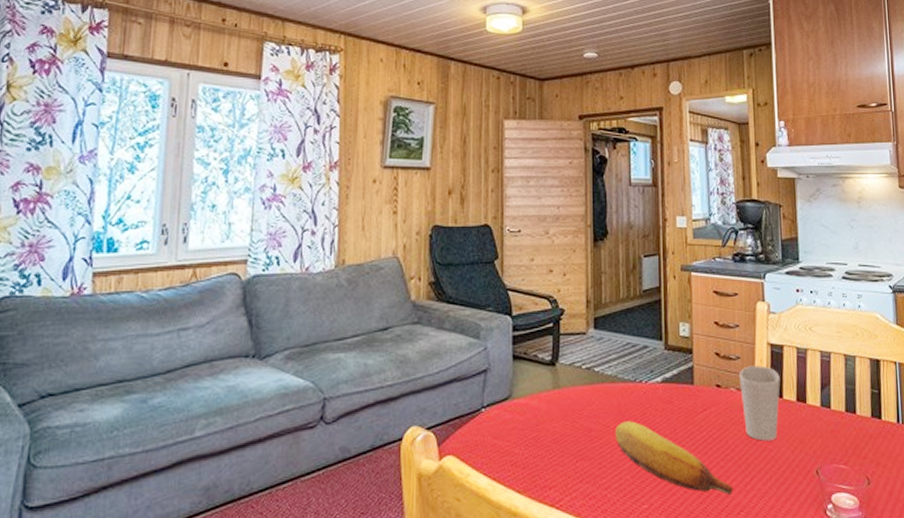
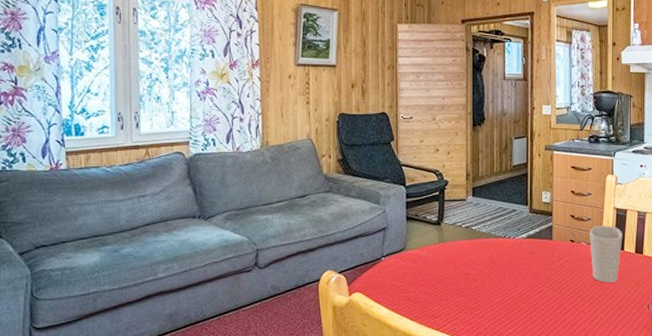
fruit: present [615,421,734,495] -> none [488,267,581,323]

